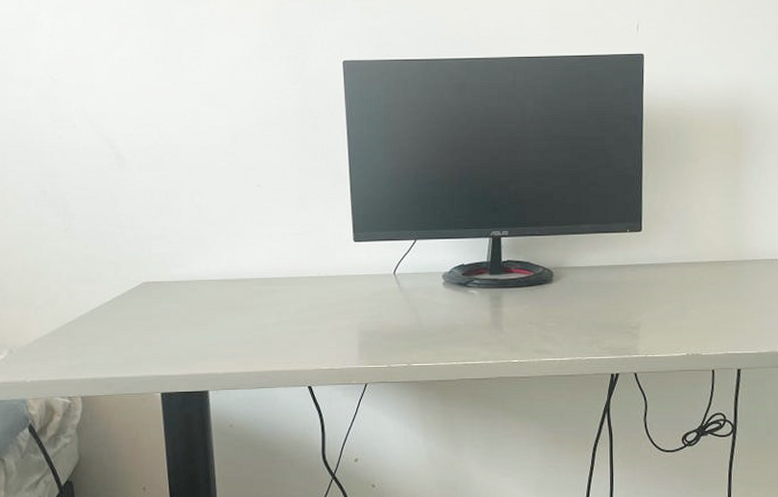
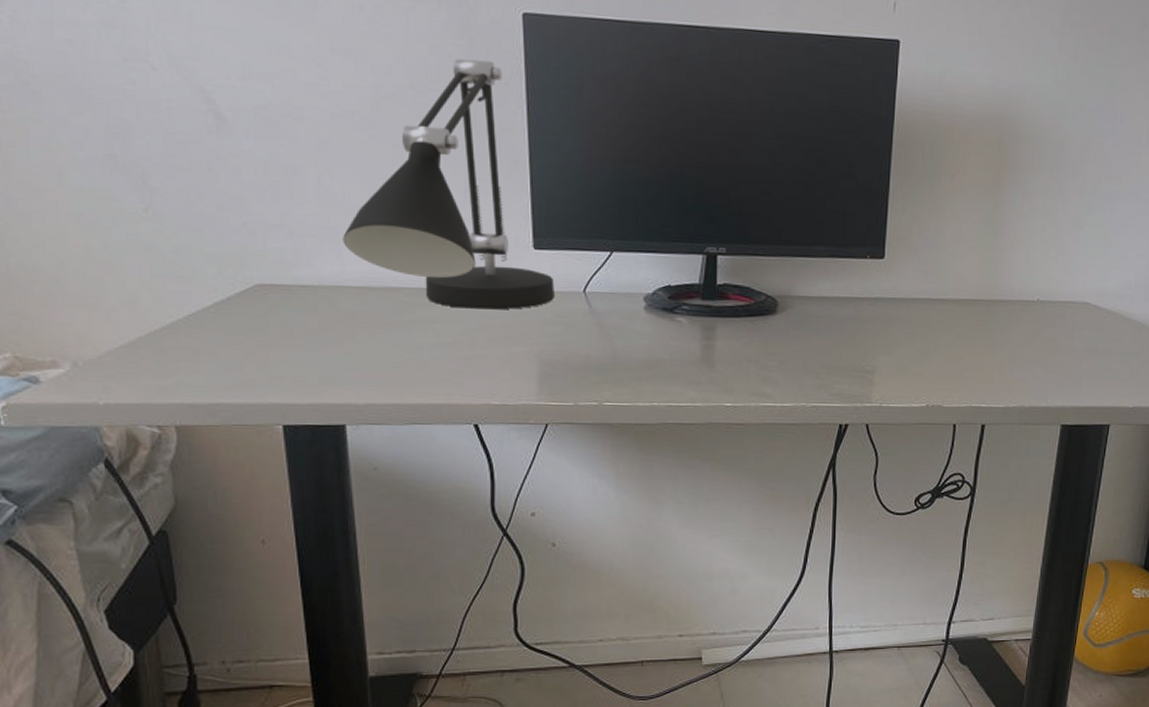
desk lamp: none [208,99,371,292] -> present [343,58,555,310]

